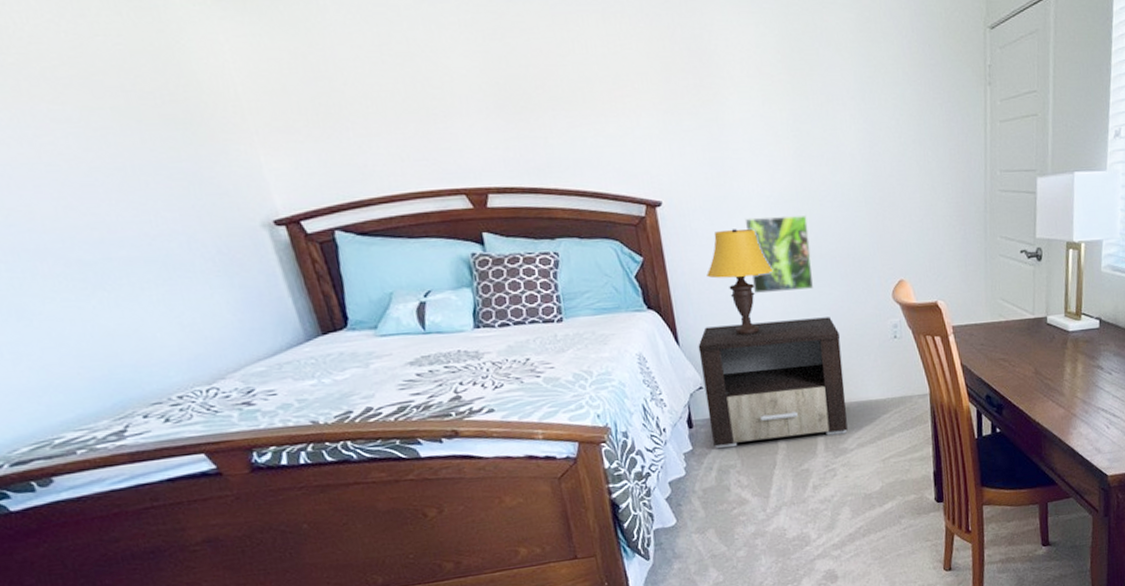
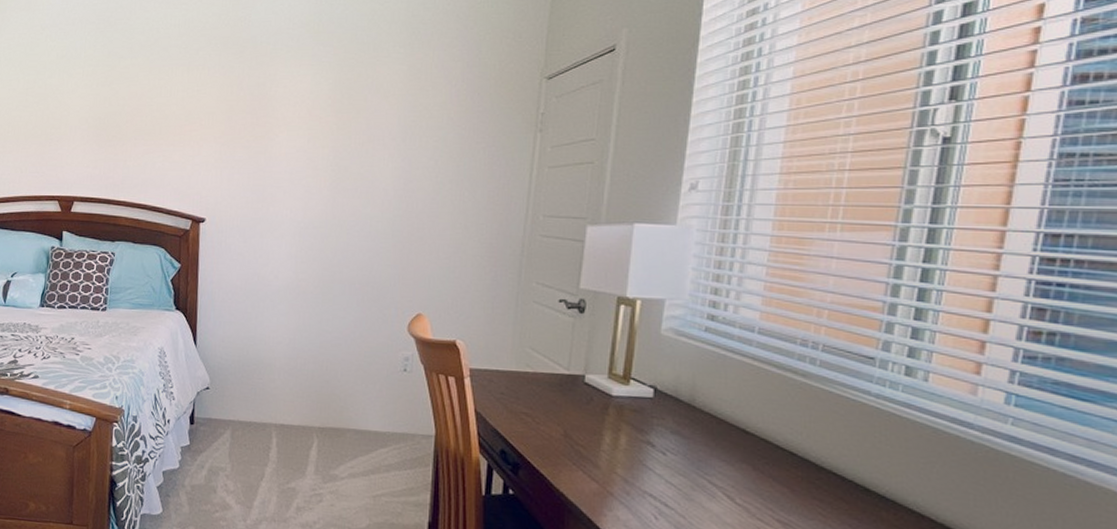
nightstand: present [698,317,848,449] -> none [209,333,347,460]
table lamp: present [706,229,774,335] -> none [232,248,293,346]
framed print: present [744,214,814,294] -> none [271,239,333,312]

